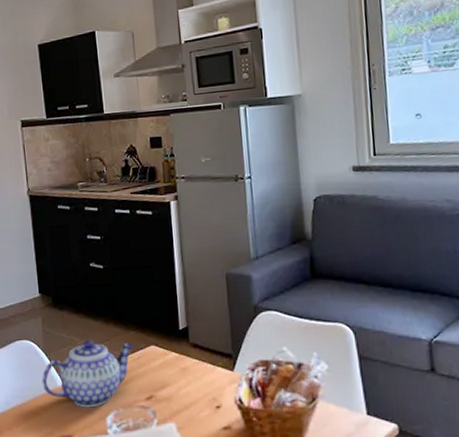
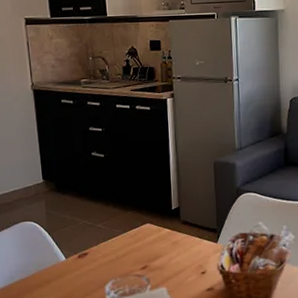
teapot: present [41,340,134,408] -> none [45,220,131,279]

